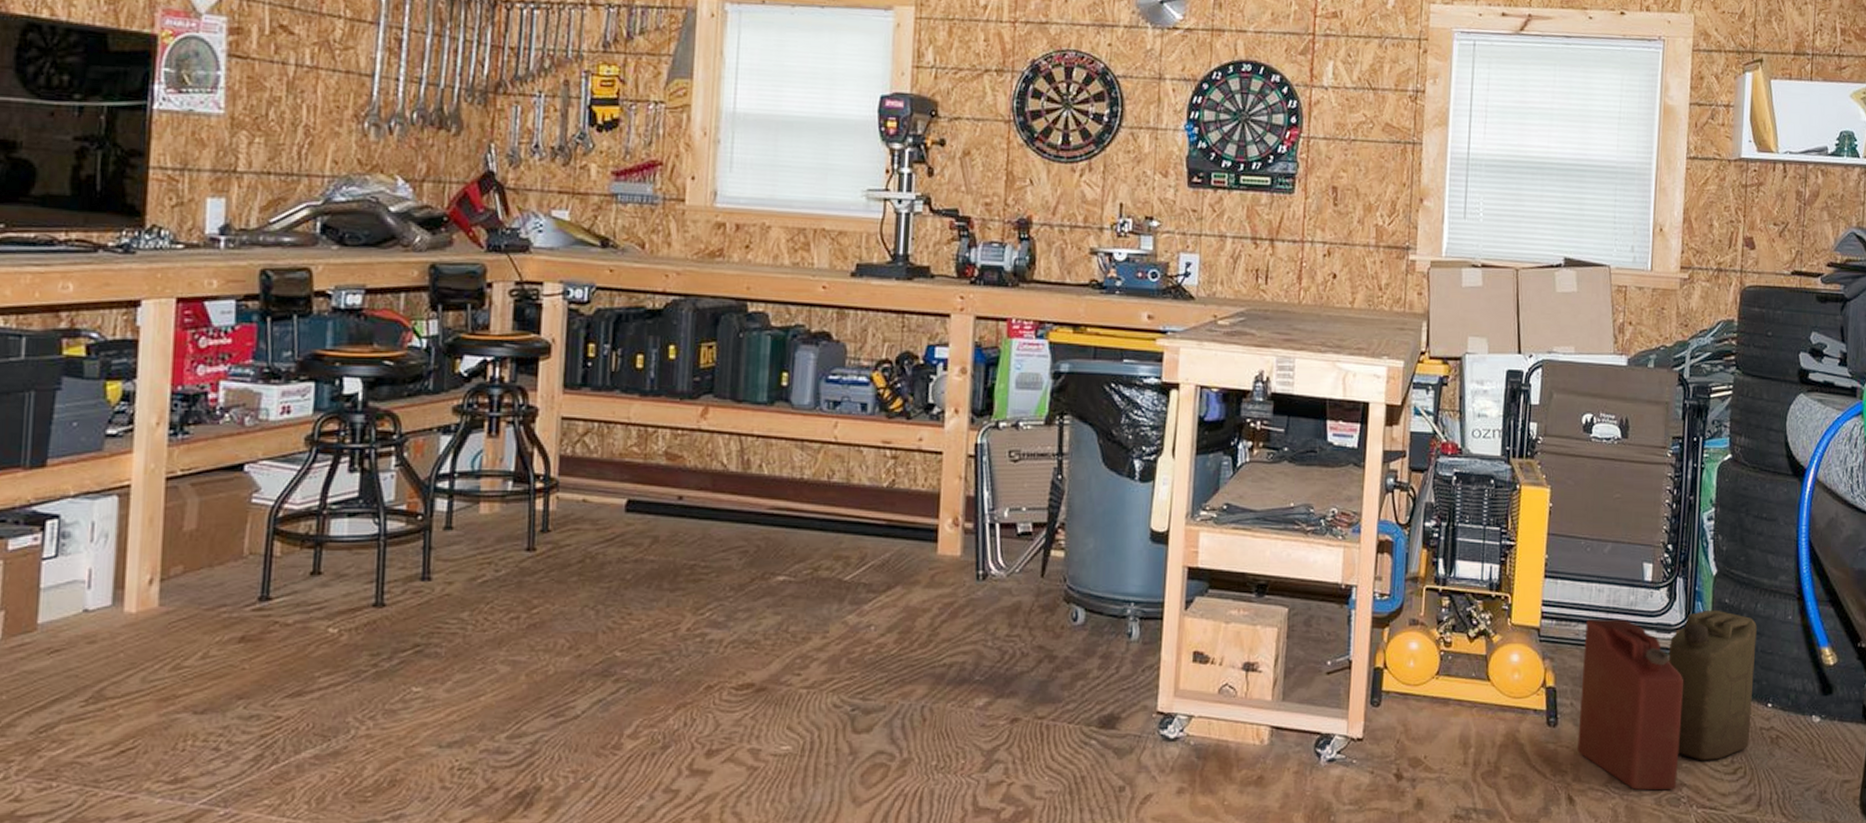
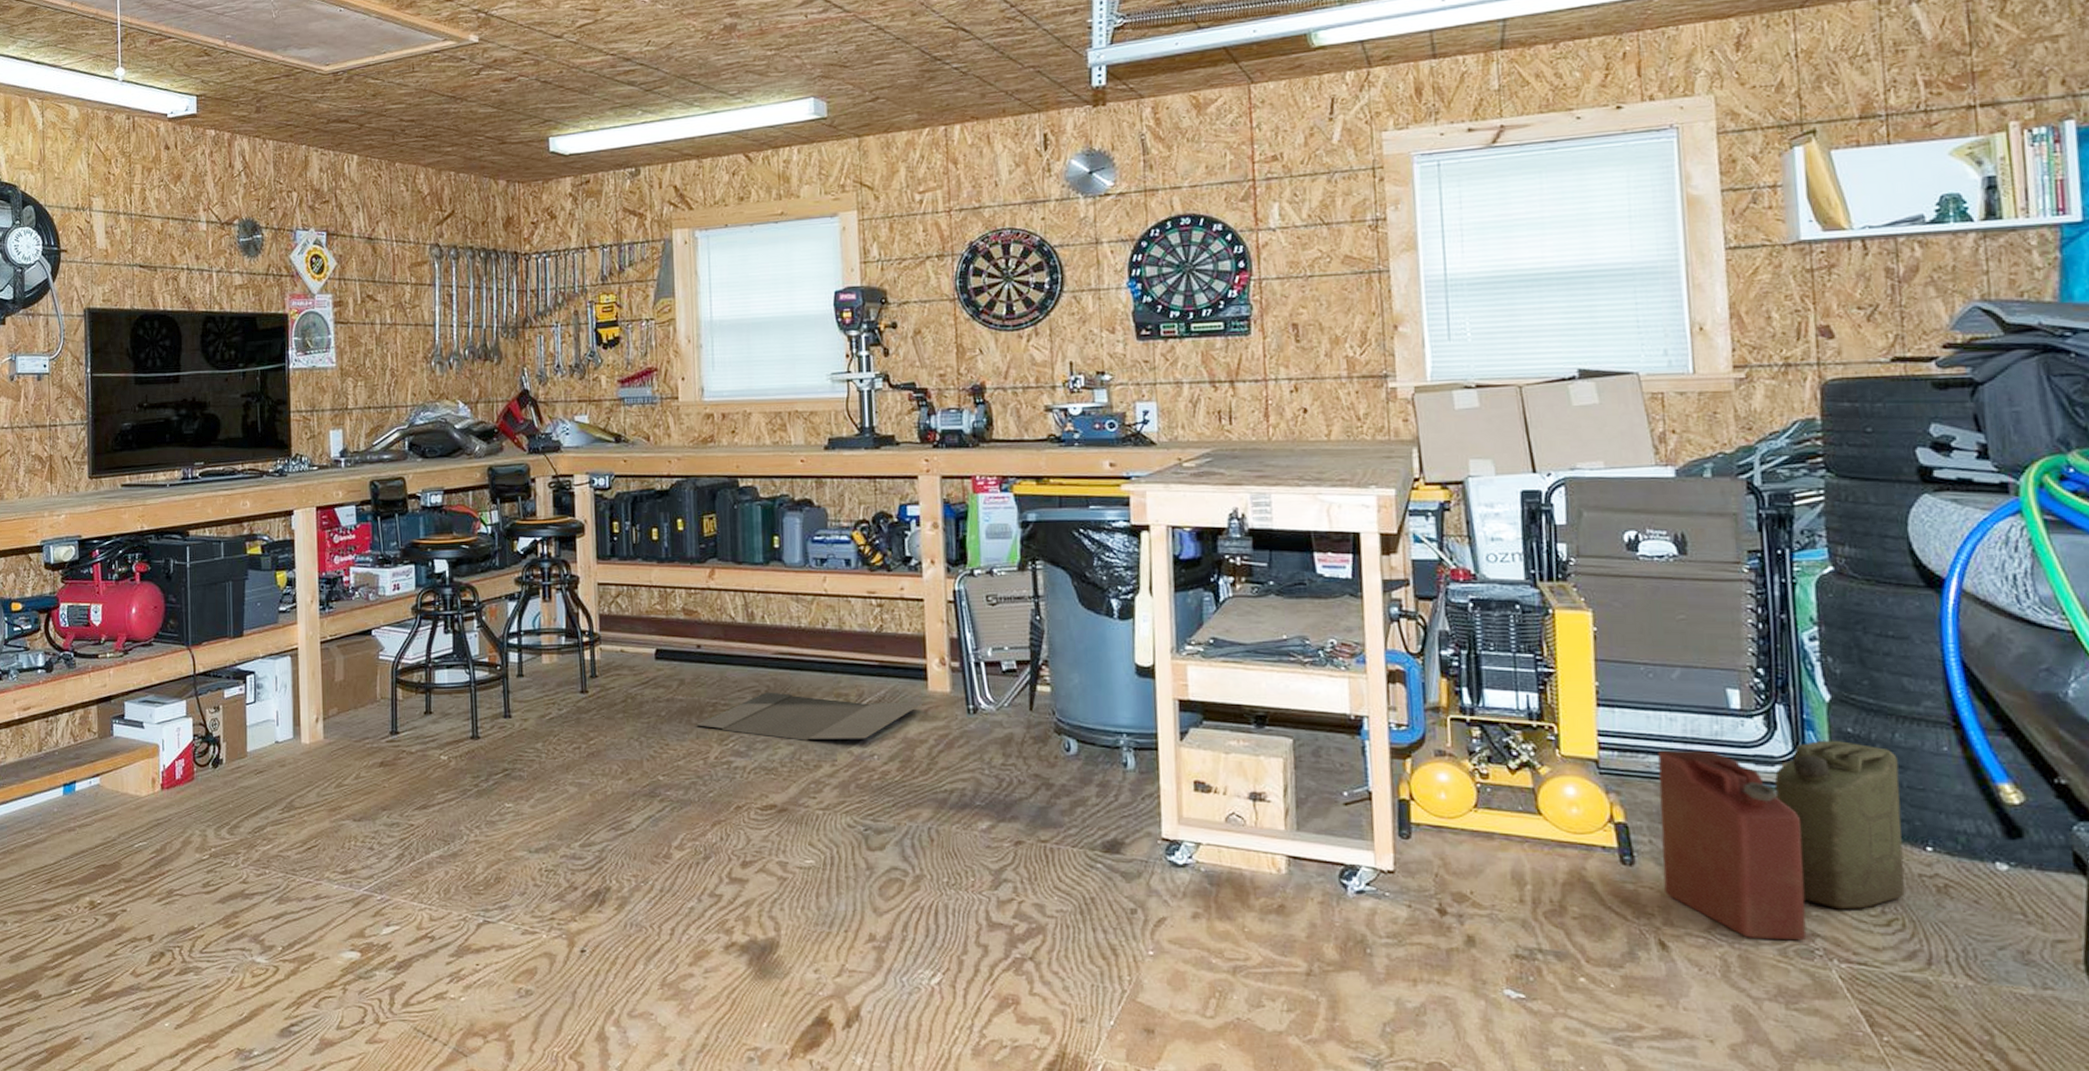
floor mat: none [668,553,932,609] -> present [696,692,924,740]

